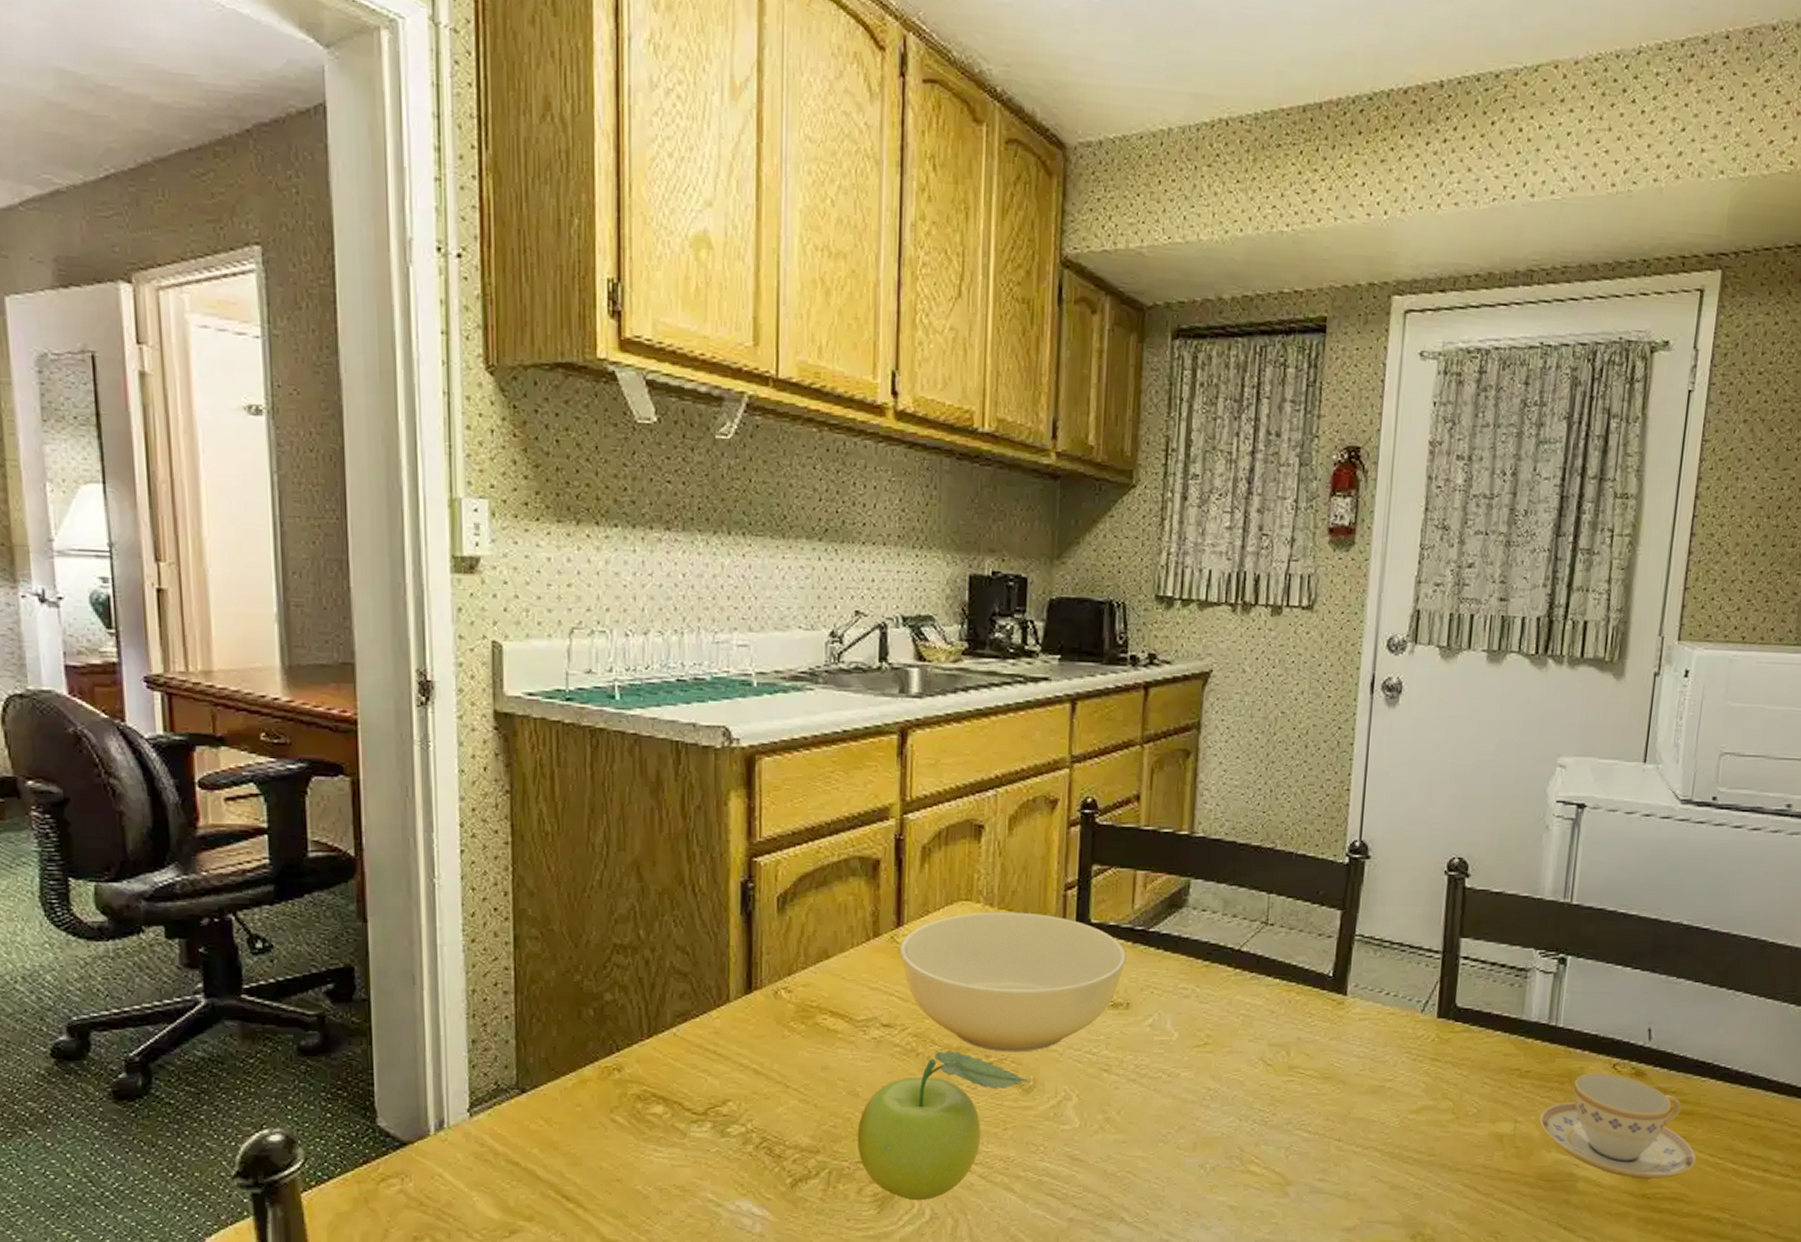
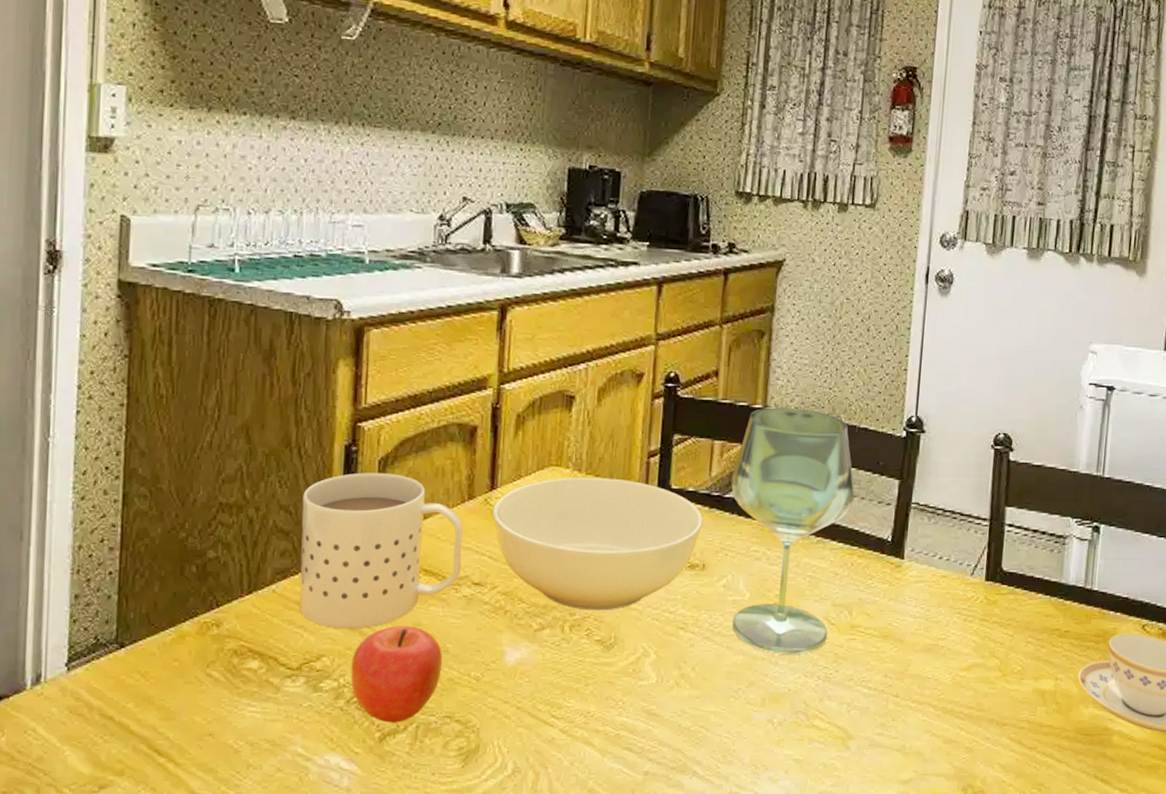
mug: none [699,910,870,1073] -> present [299,472,464,629]
fruit: none [758,1069,853,1168] -> present [351,626,443,723]
fruit: present [857,1049,1029,1201] -> none [444,607,610,755]
wine glass: none [1155,833,1292,1097] -> present [731,407,855,654]

